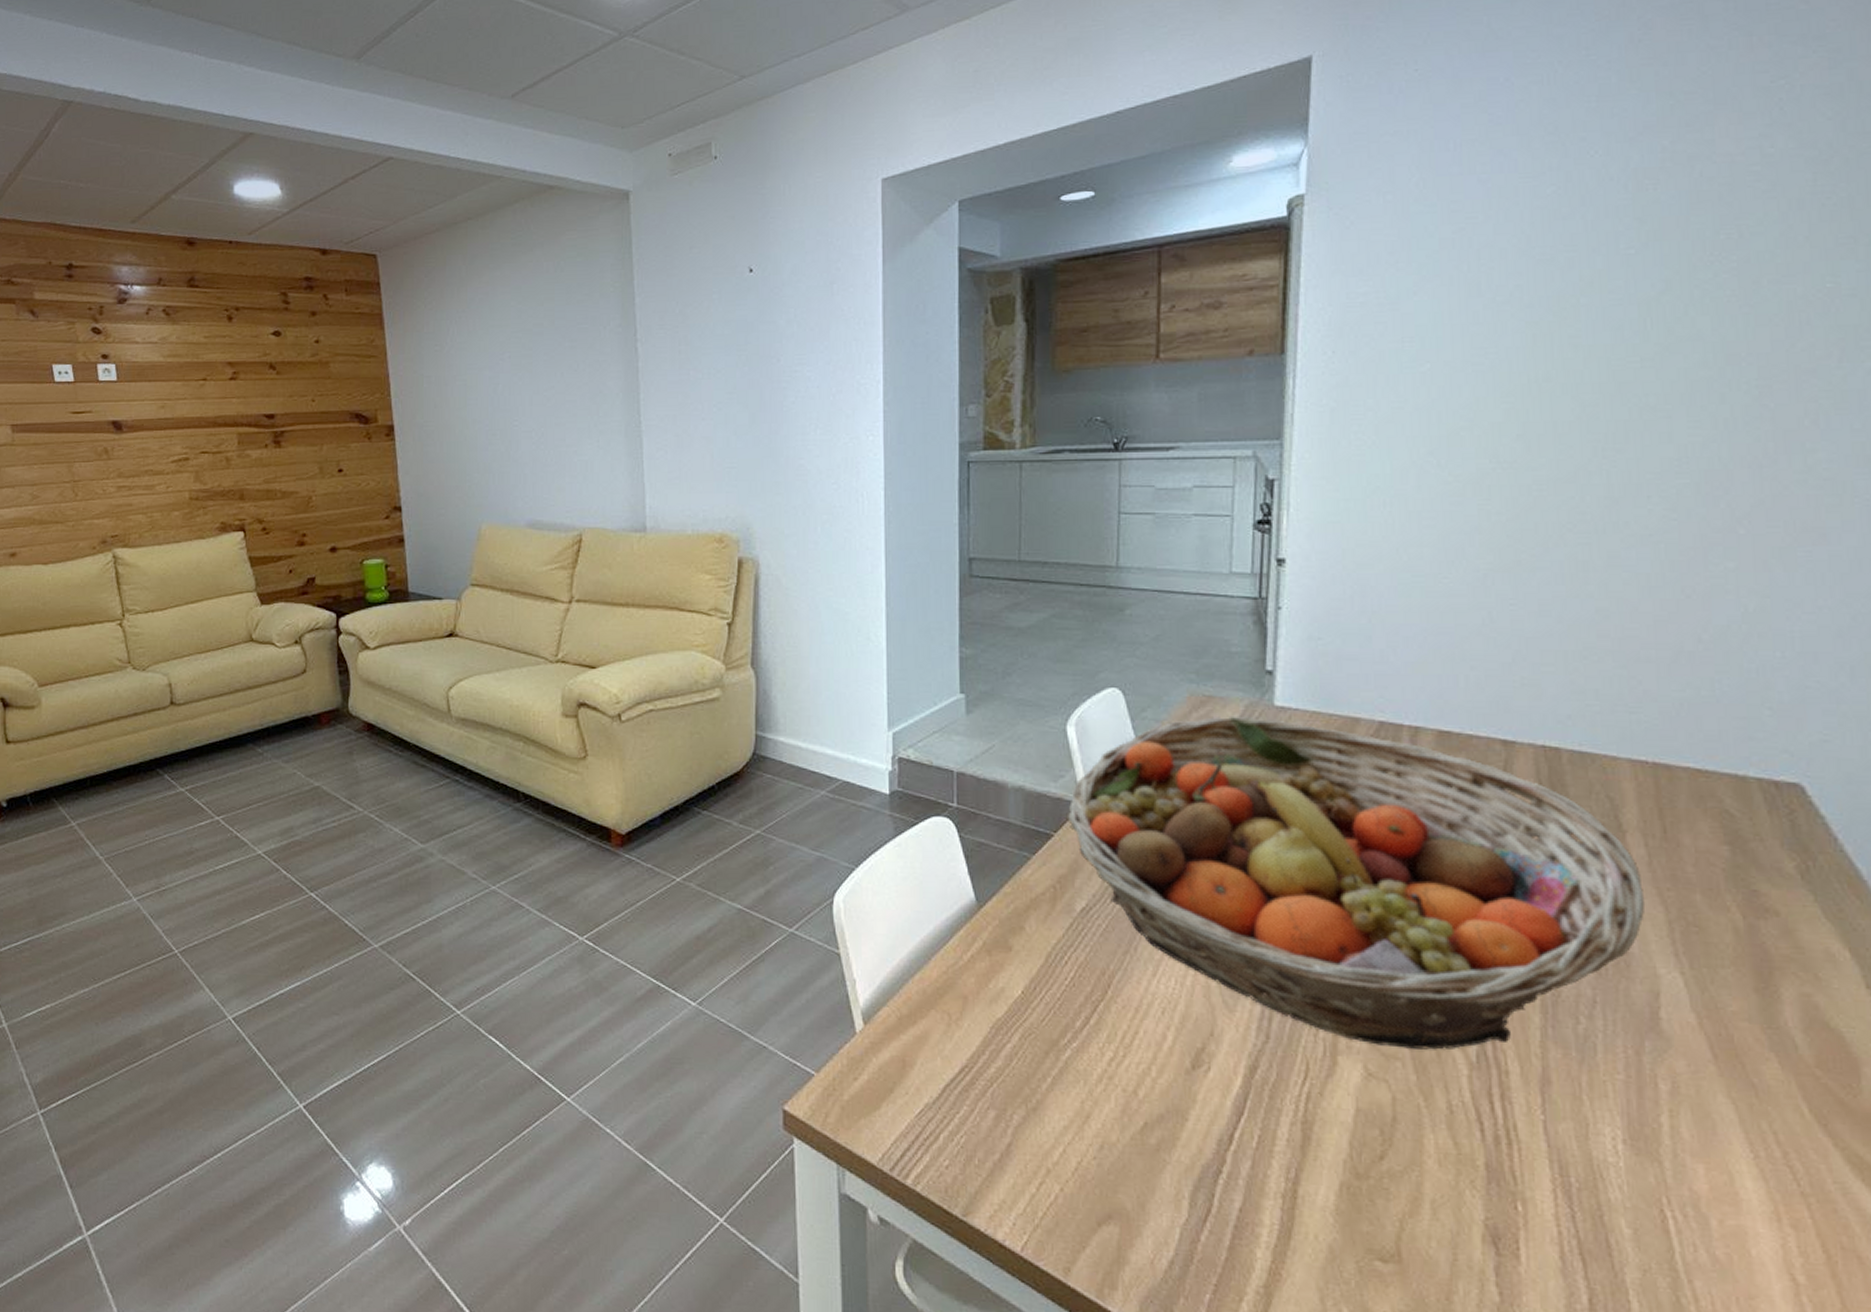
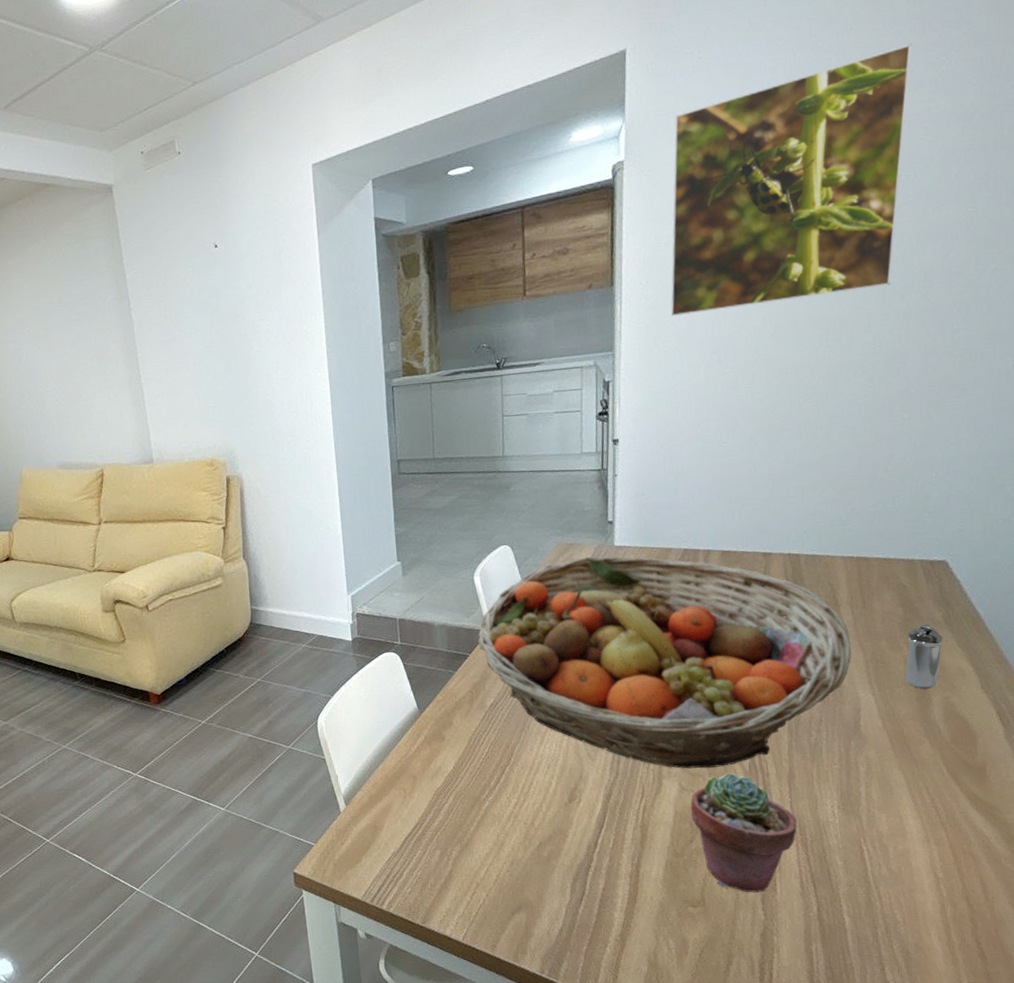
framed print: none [1366,61,1733,401] -> present [670,43,912,317]
potted succulent: none [1381,1062,1554,1256] -> present [690,773,797,893]
shaker: none [1734,876,1799,977] -> present [904,624,943,689]

